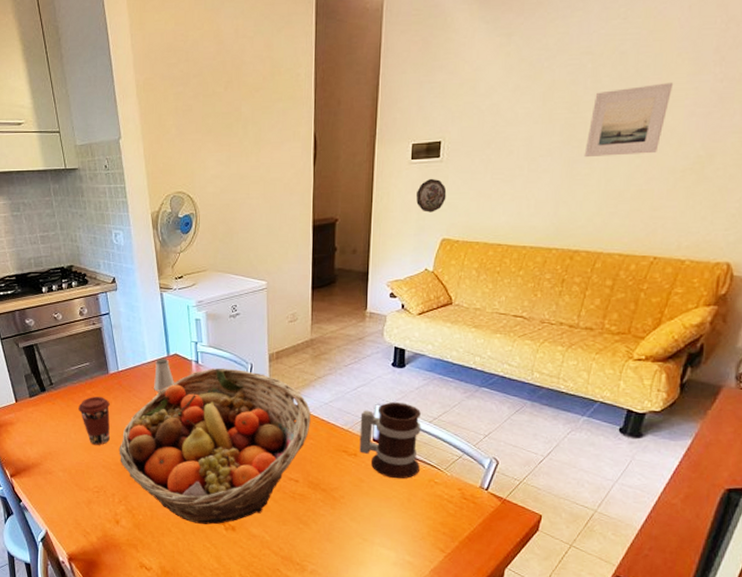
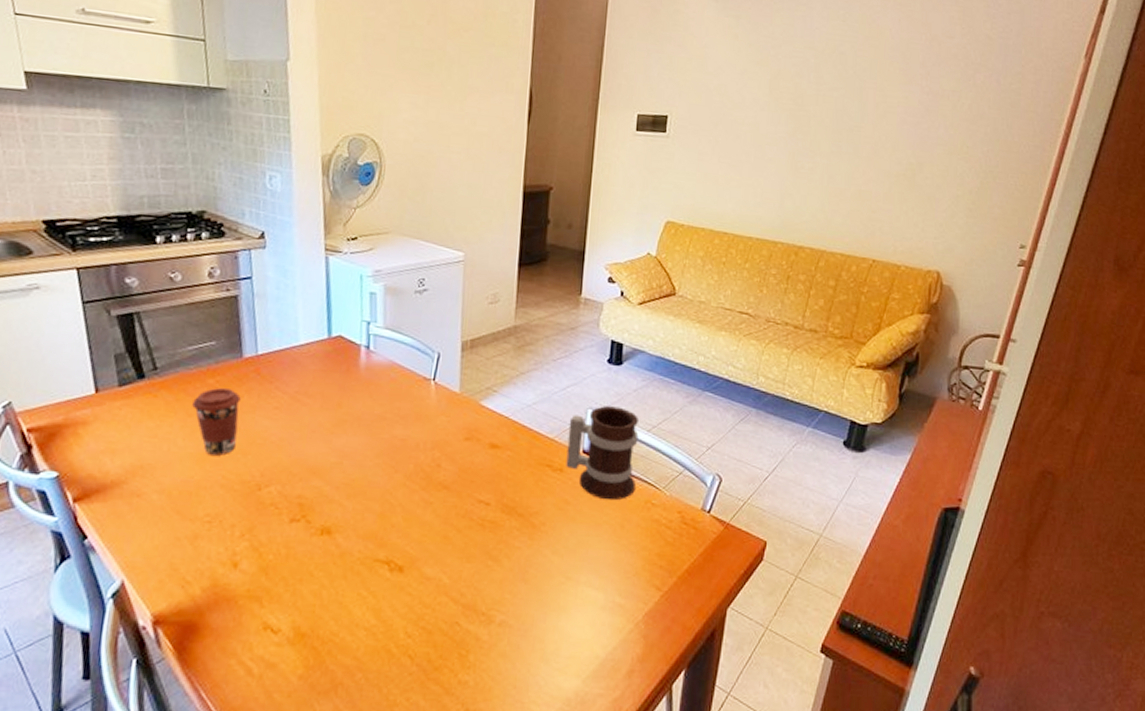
fruit basket: present [119,367,311,525] -> none [247,355,510,565]
saltshaker: present [154,357,175,392] -> none [306,339,336,385]
decorative plate: present [416,178,447,213] -> none [640,153,673,191]
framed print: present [584,82,674,158] -> none [808,87,887,156]

